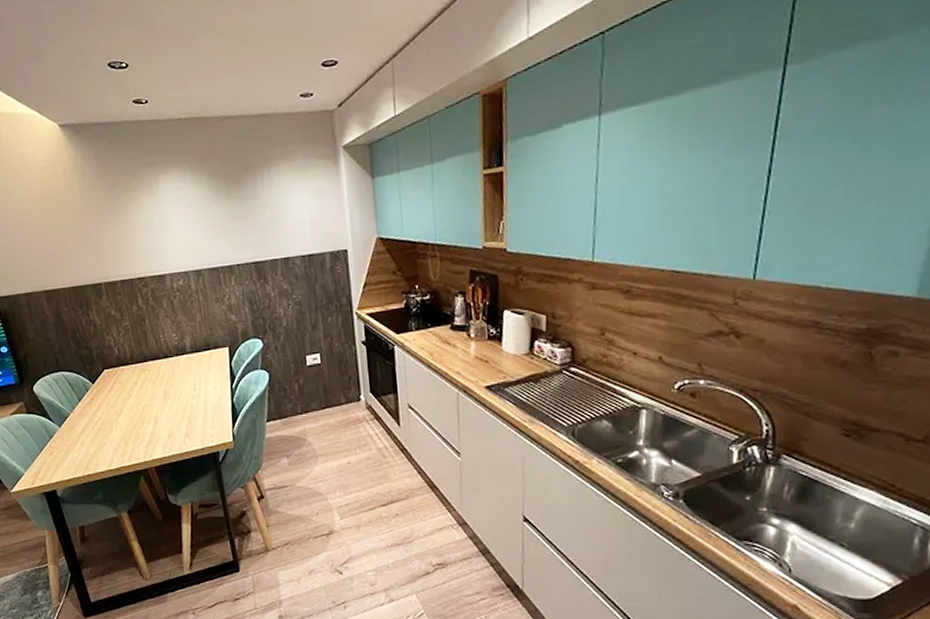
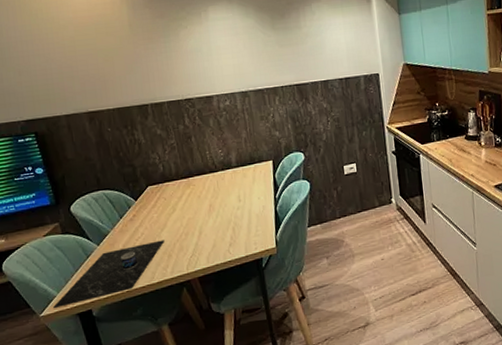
place setting: none [21,426,121,486] -> present [52,240,165,309]

